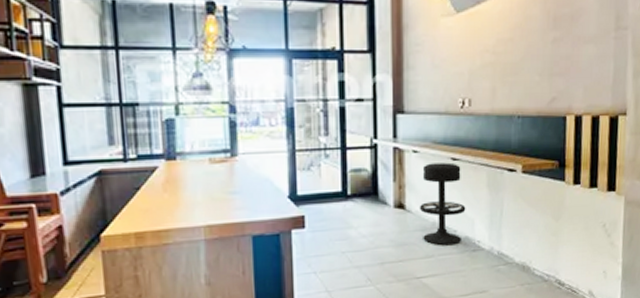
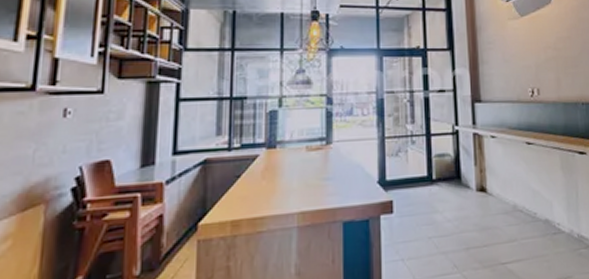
bar stool: present [419,162,466,246] -> none [499,146,544,229]

